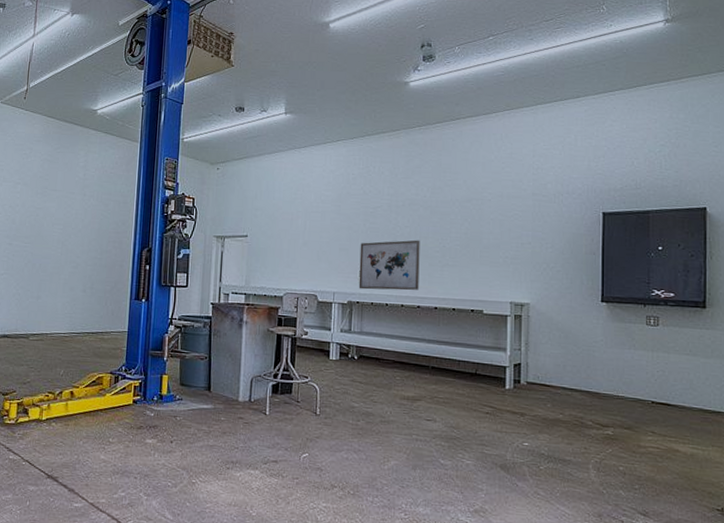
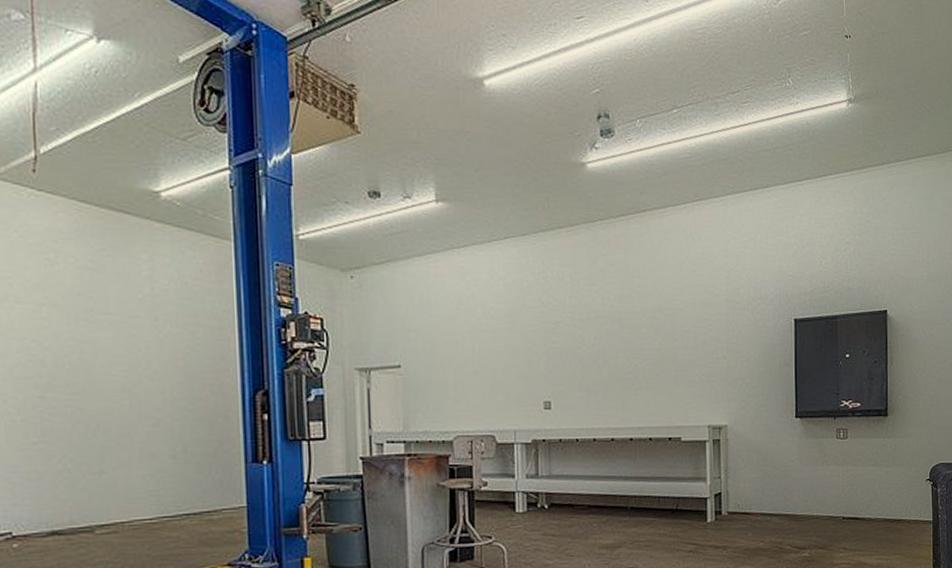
wall art: present [358,240,420,291] -> none [542,360,612,424]

